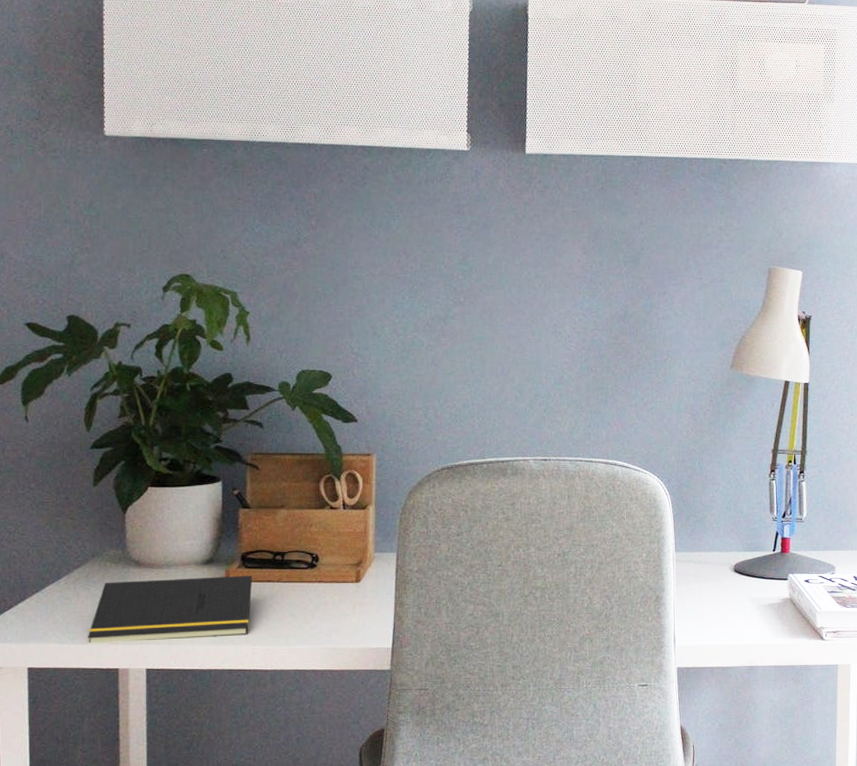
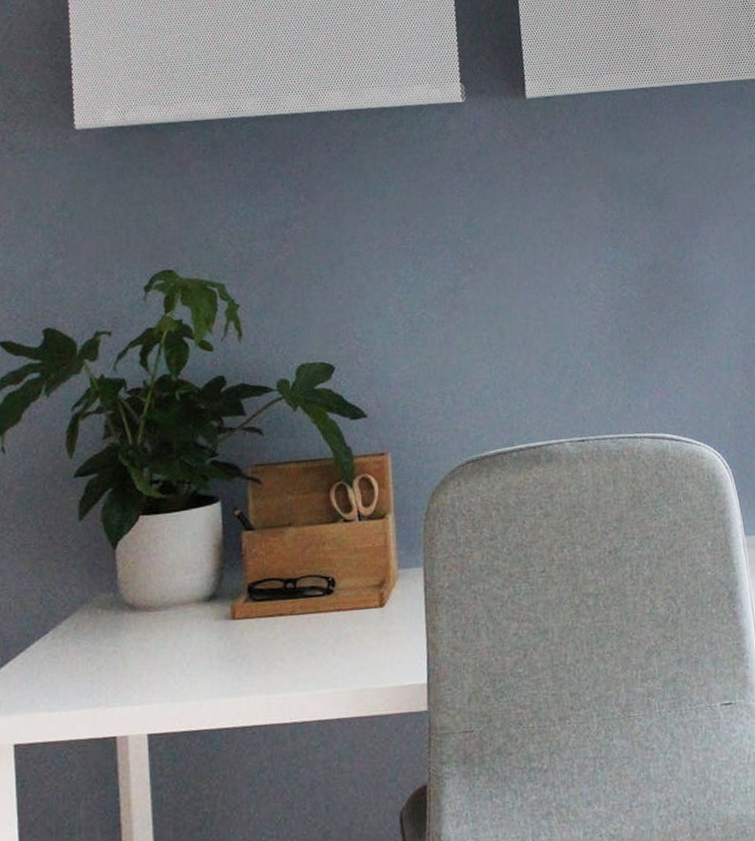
notepad: present [88,575,252,643] -> none [80,609,262,708]

